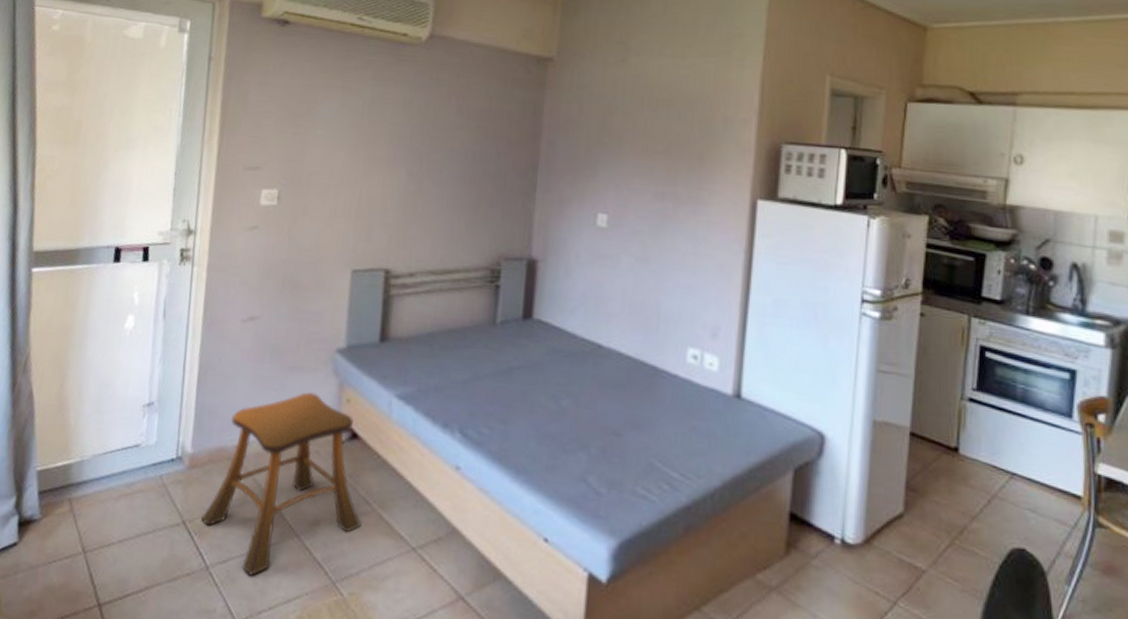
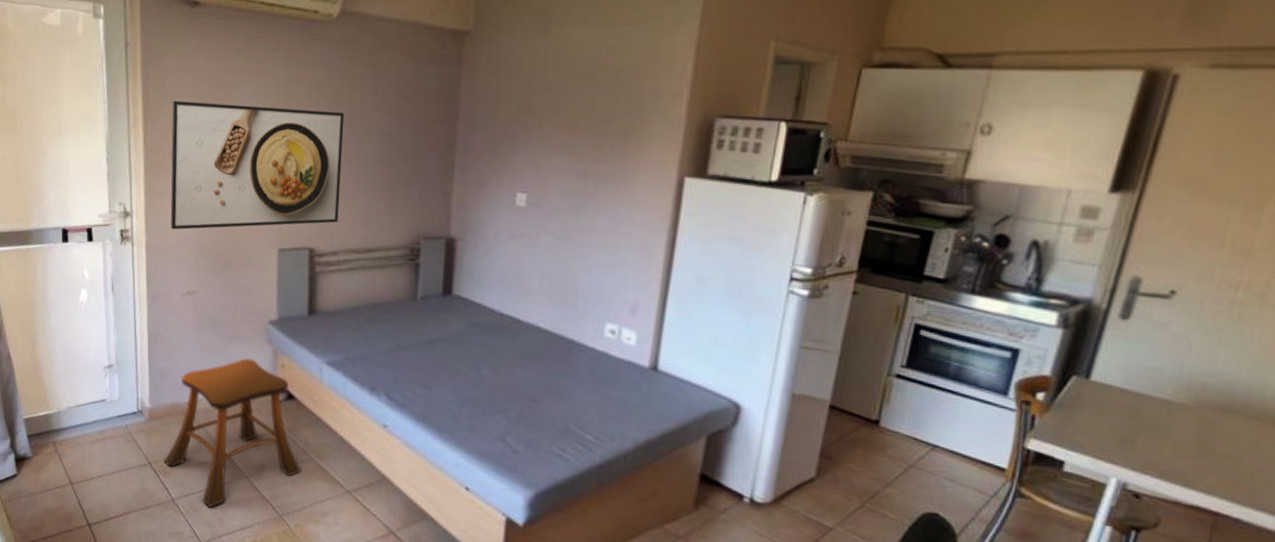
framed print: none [237,115,429,250] -> present [170,100,345,230]

